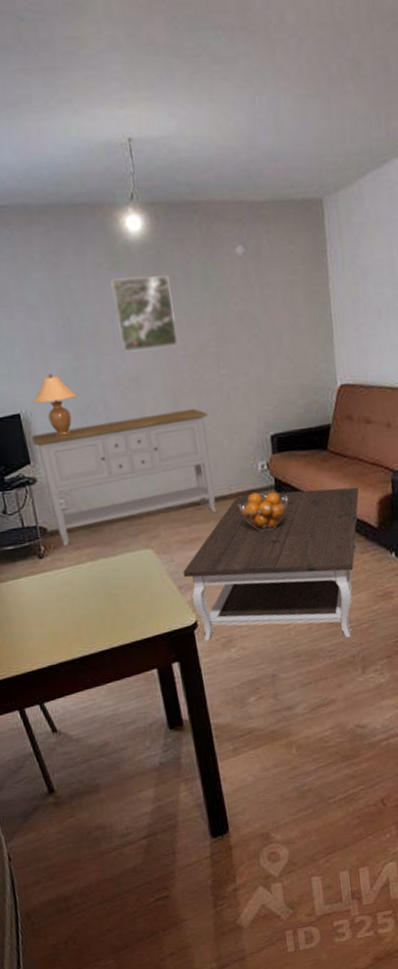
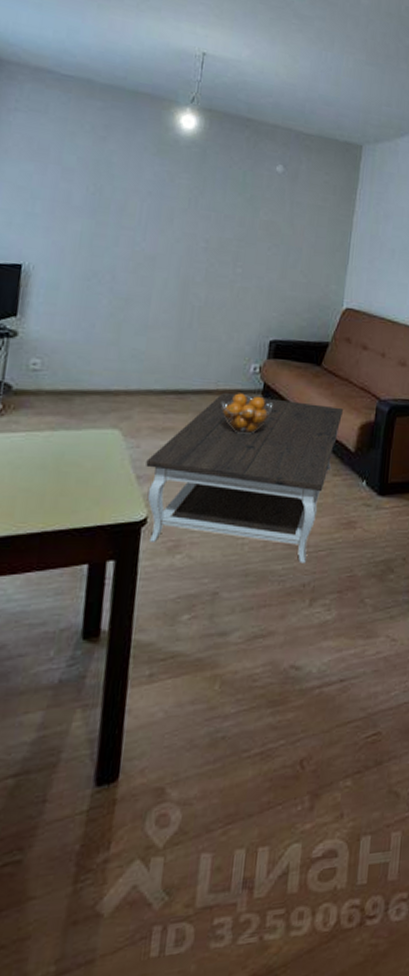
sideboard: present [31,408,217,546] -> none [23,288,214,409]
table lamp: present [32,373,78,436] -> none [39,233,89,297]
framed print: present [110,275,178,353] -> none [146,163,208,238]

